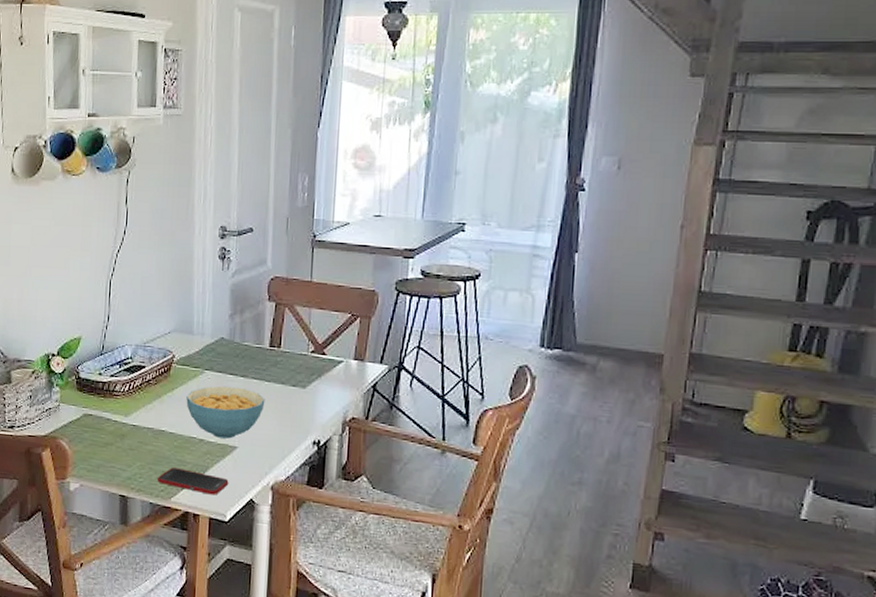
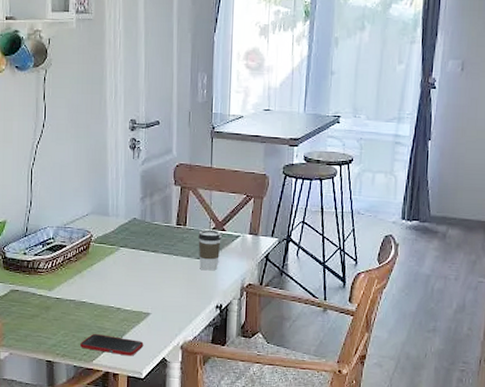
cereal bowl: present [186,386,265,439] -> none [104,260,174,306]
coffee cup: none [294,353,321,401] -> present [198,229,222,271]

